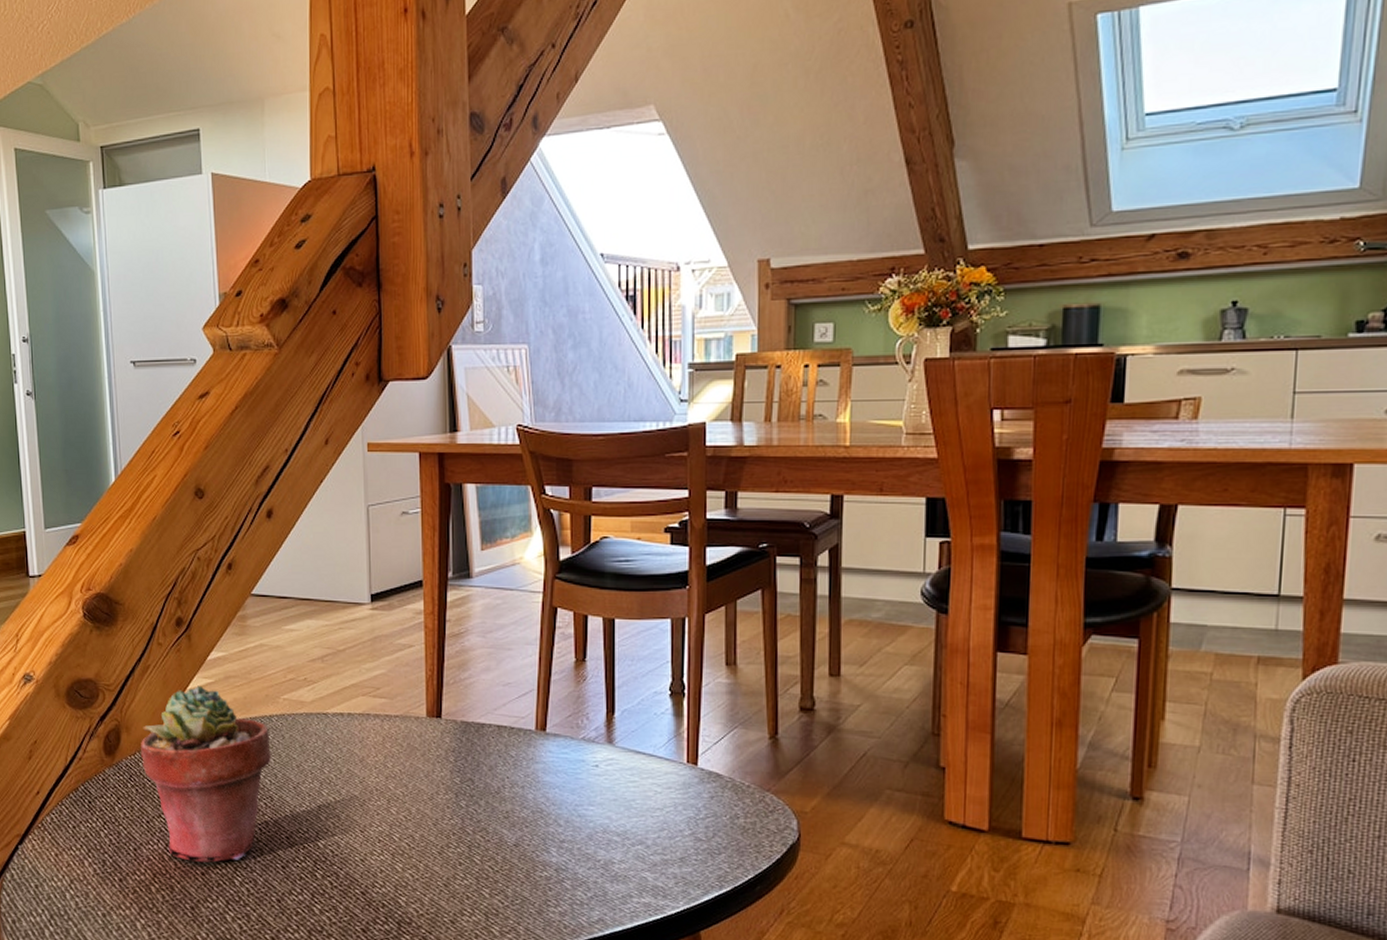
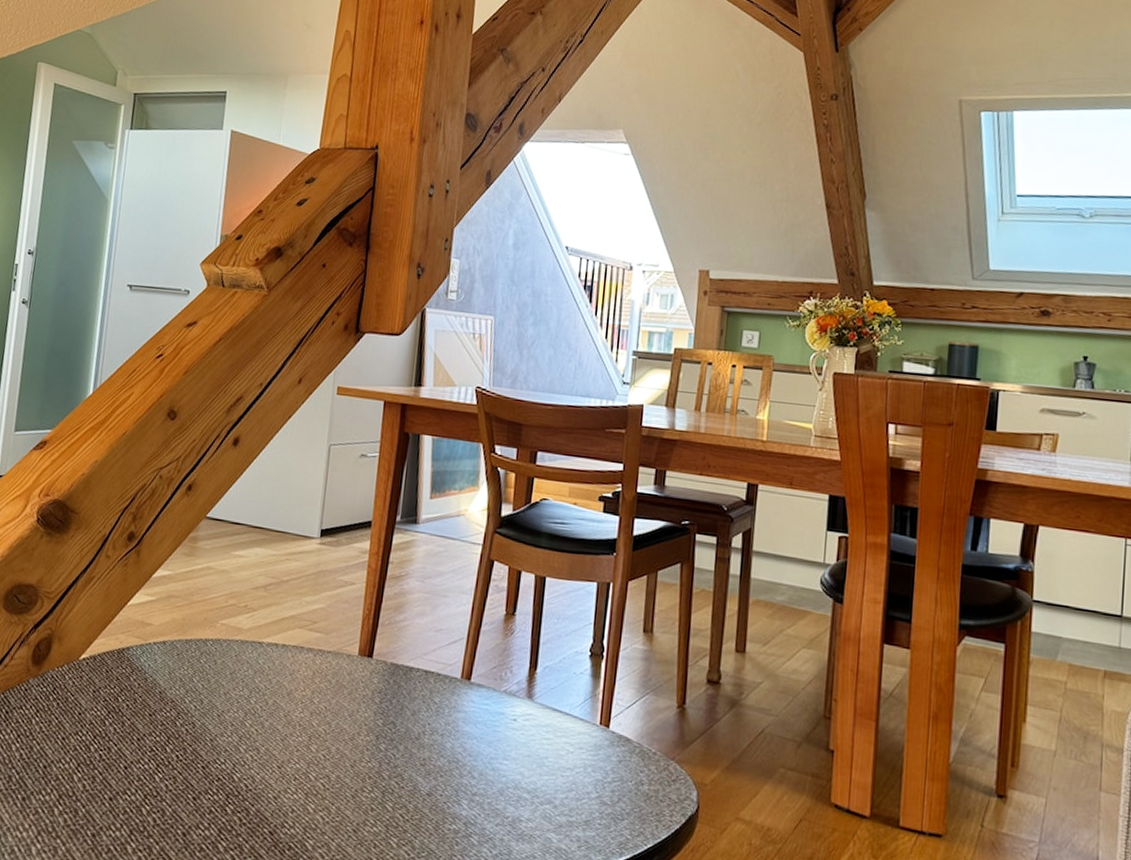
potted succulent: present [141,685,271,863] -> none [68,602,202,788]

